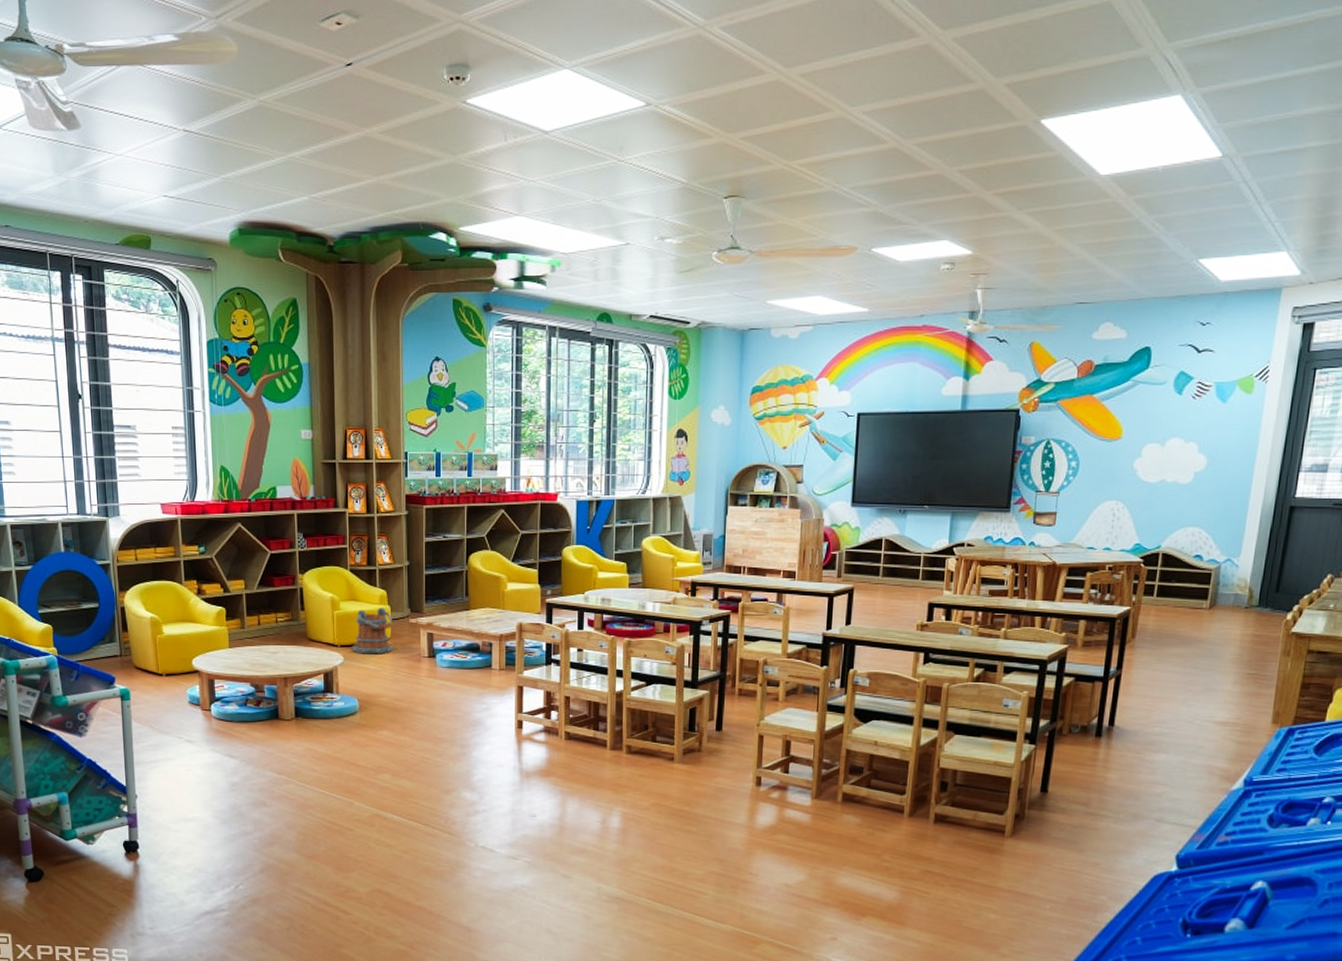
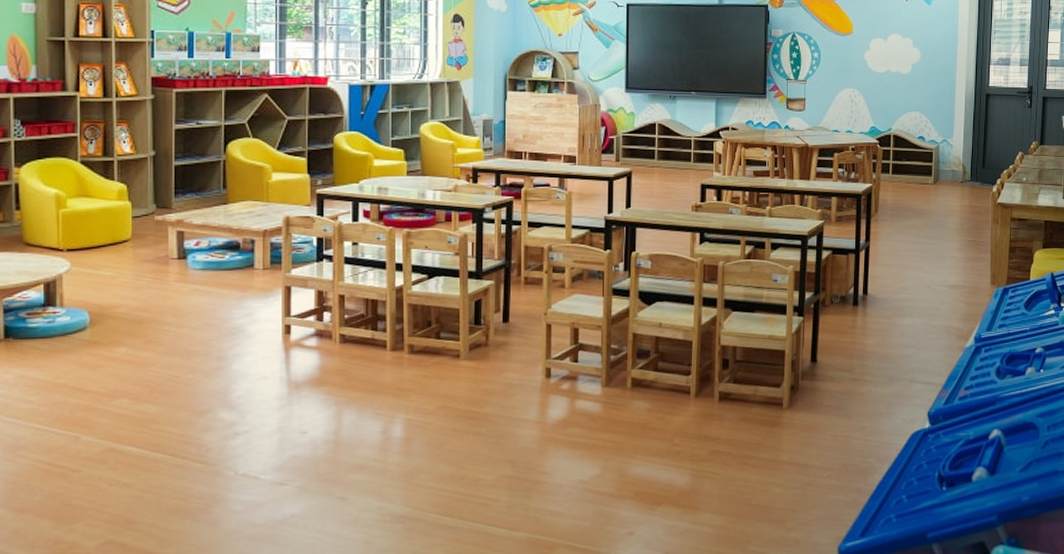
bucket: present [352,607,393,654] -> none [82,203,135,259]

